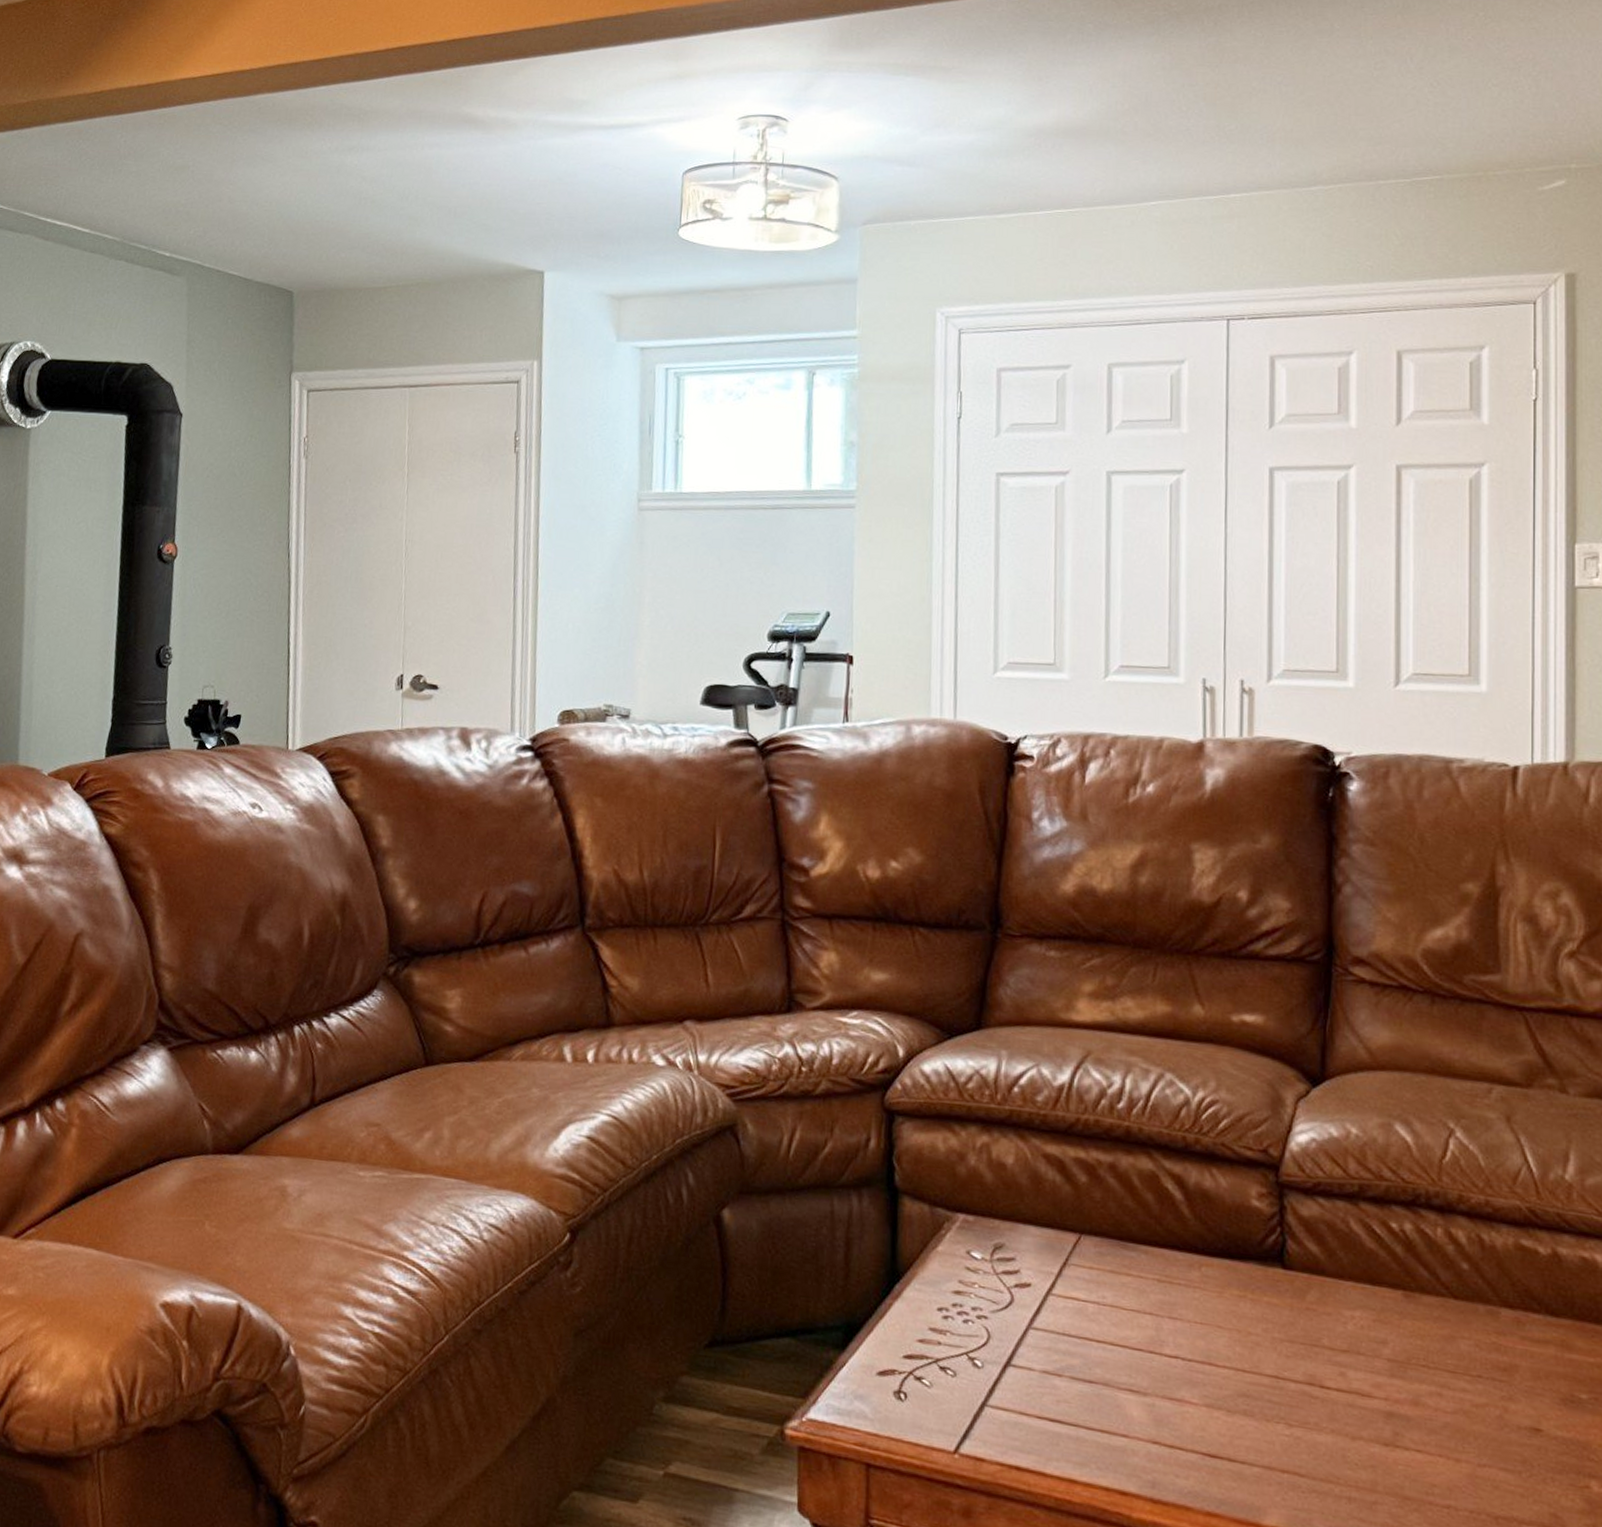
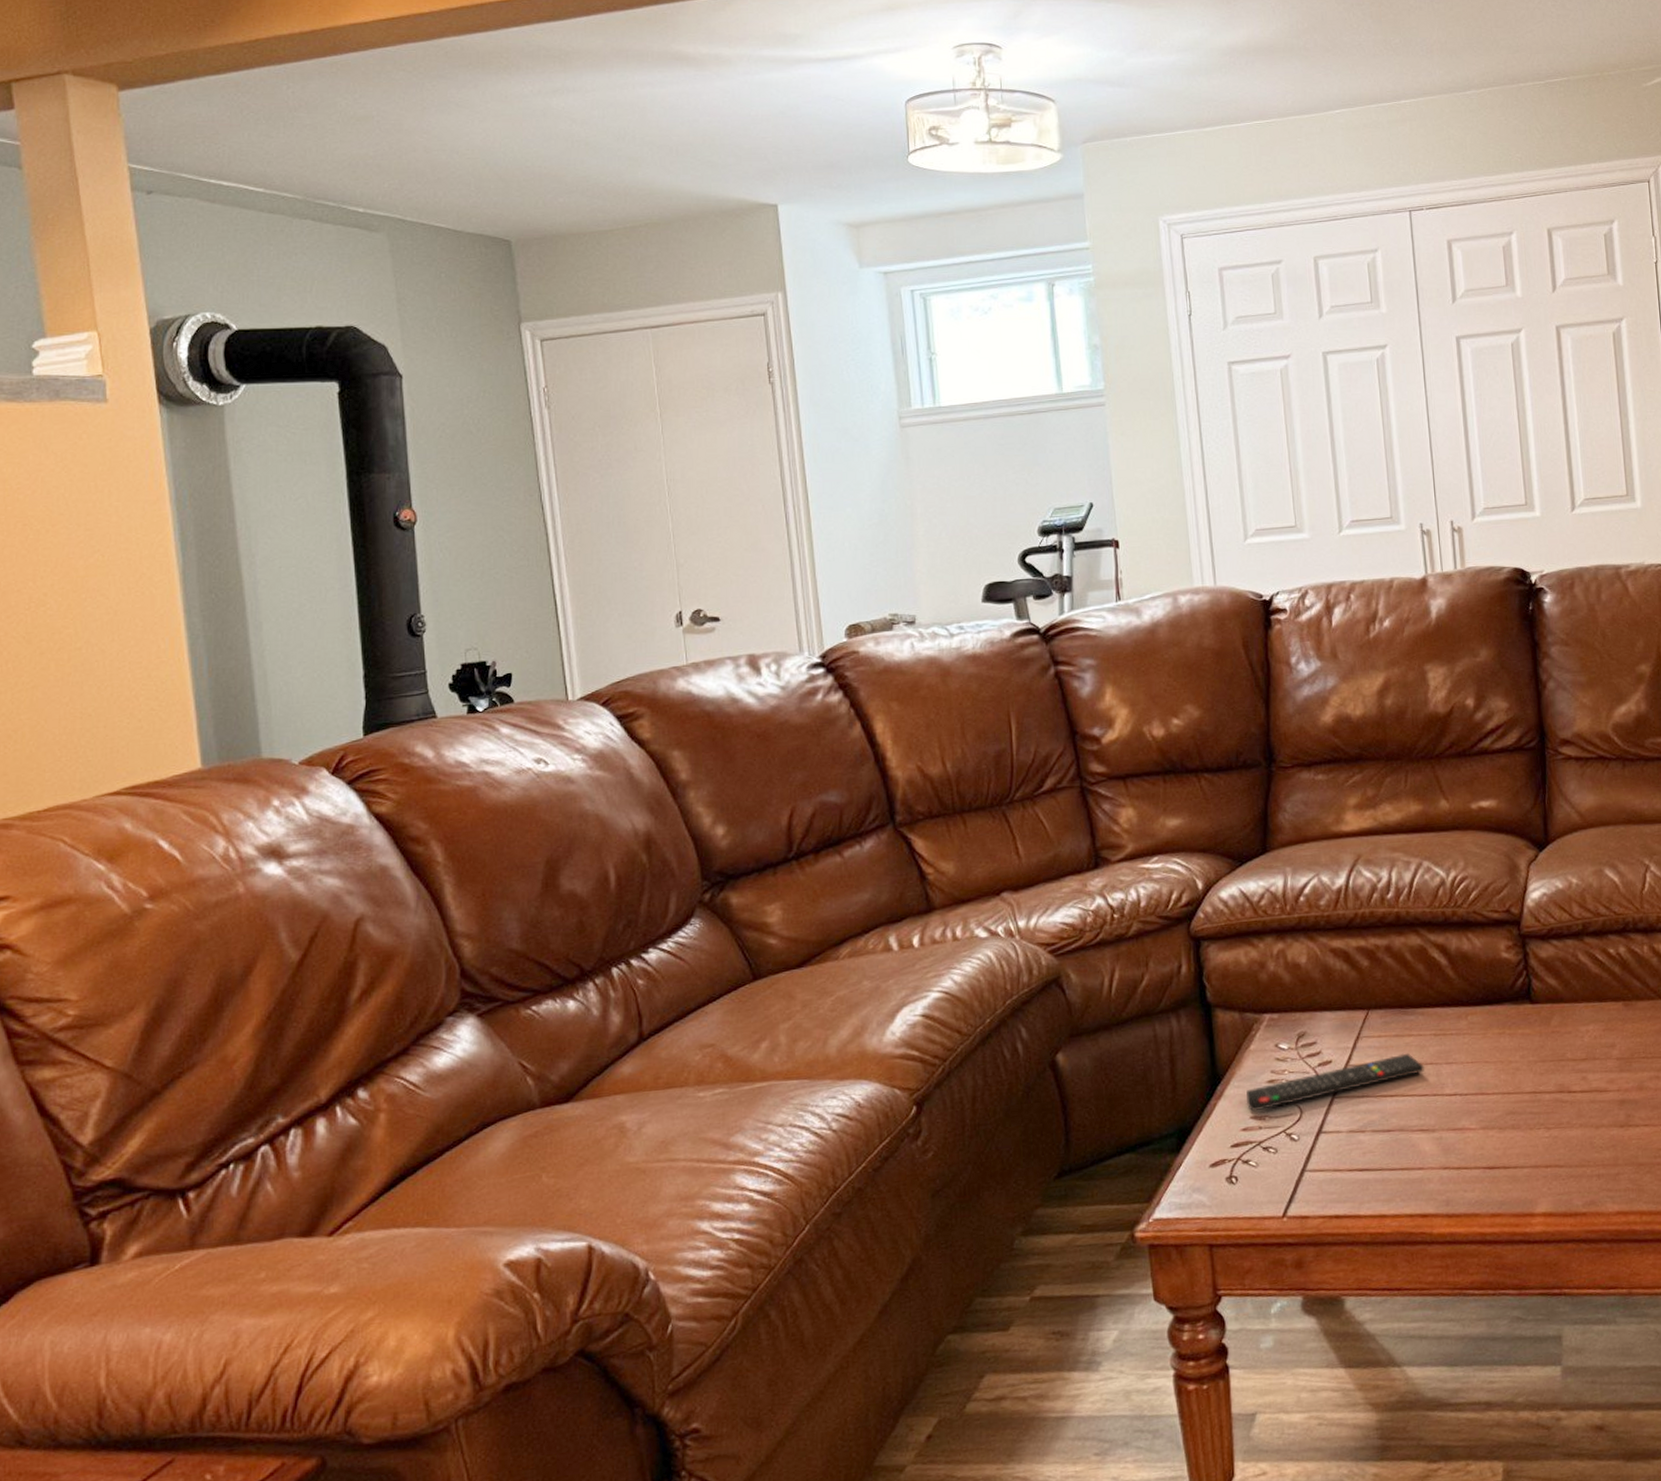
remote control: none [926,1294,1142,1324] -> present [1246,1053,1424,1112]

